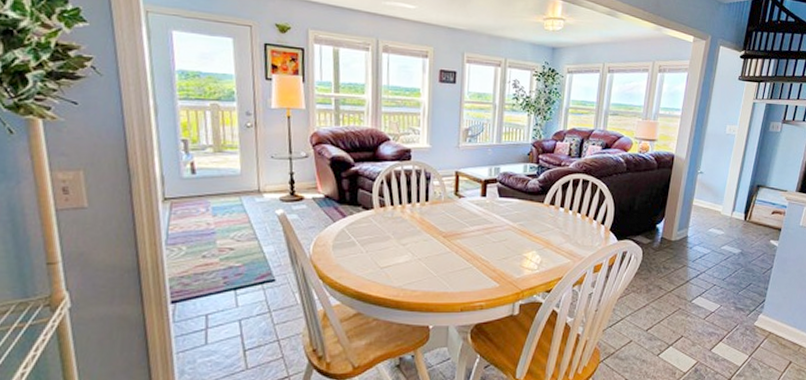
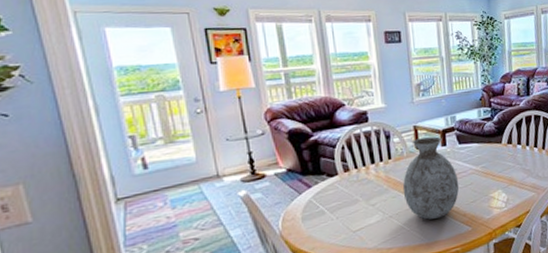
vase: none [435,185,493,269] -> present [402,136,459,220]

